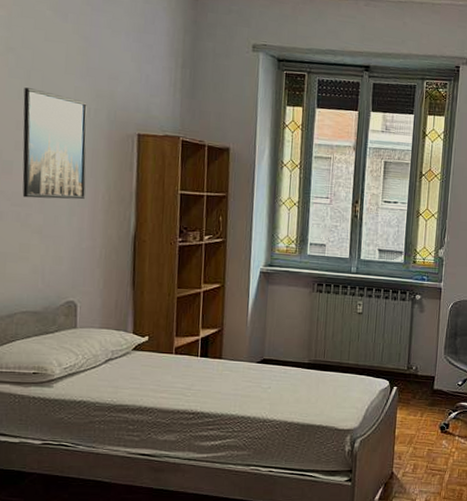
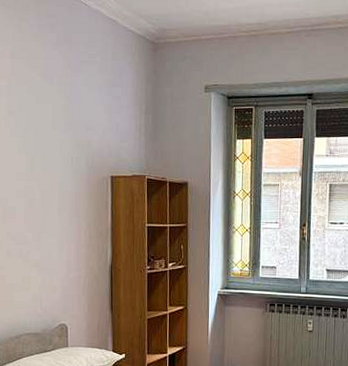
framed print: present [22,87,88,200] -> none [22,144,71,237]

